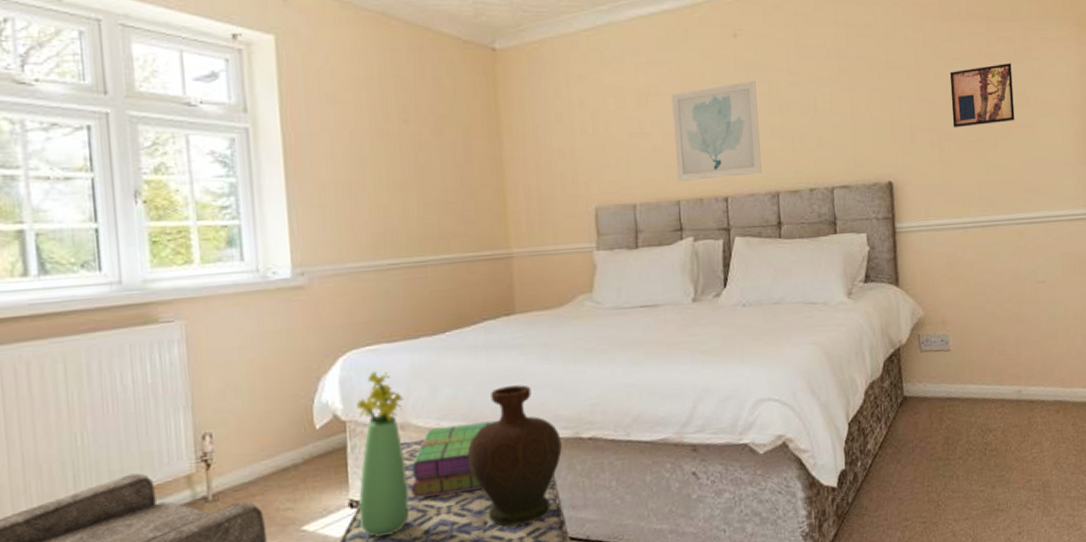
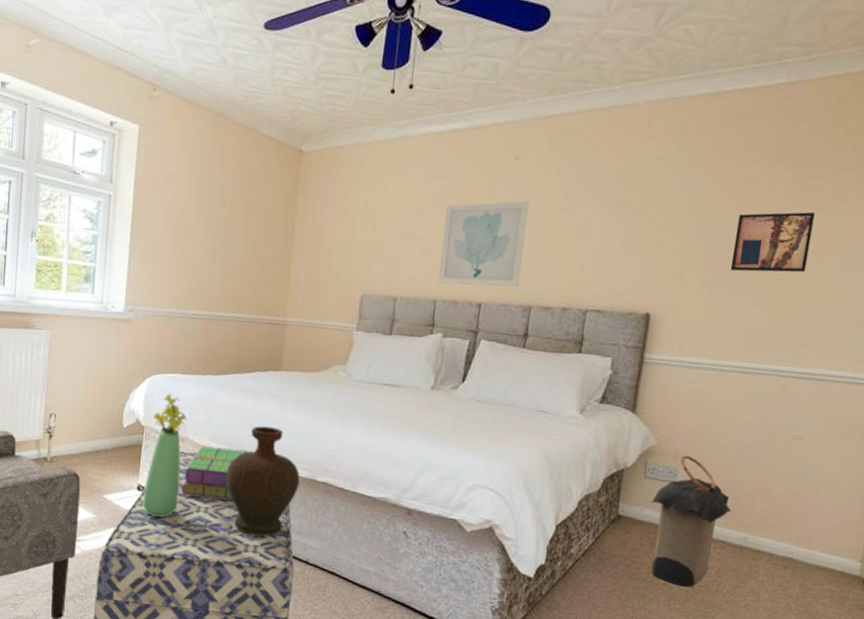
laundry hamper: none [931,319,1002,456] -> present [651,455,732,587]

